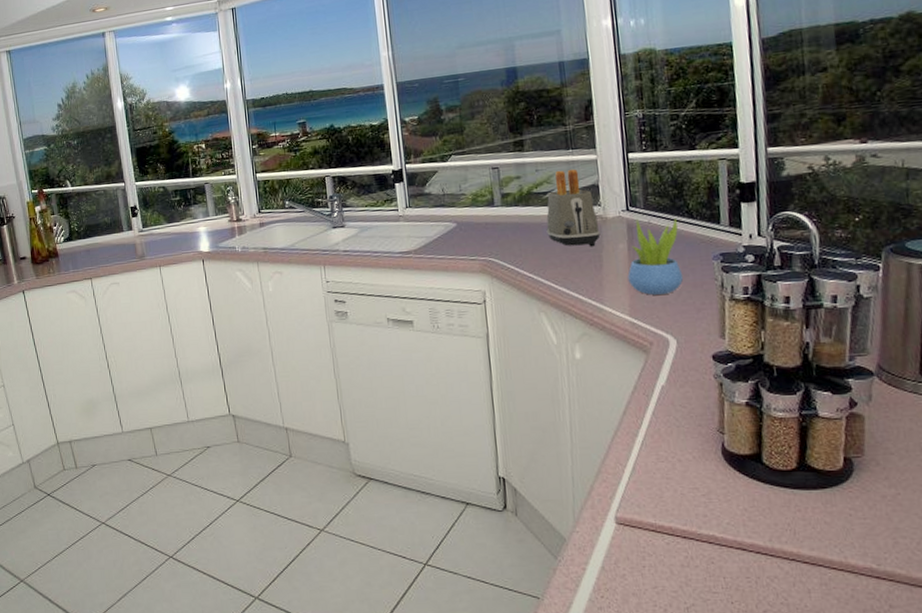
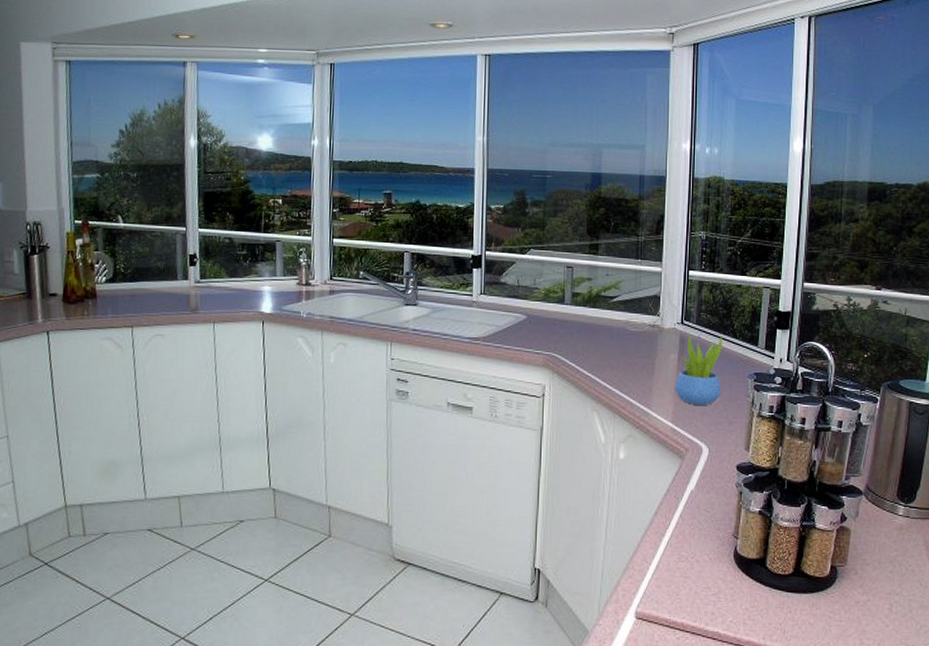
toaster: present [546,169,601,247] -> none [609,277,656,354]

